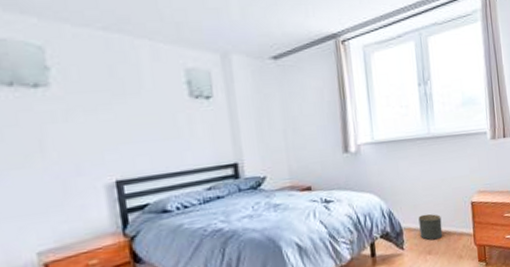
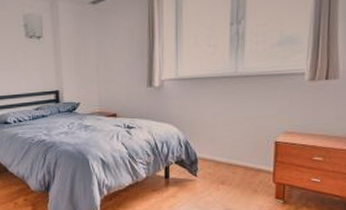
planter: present [418,213,443,240] -> none [215,147,239,172]

